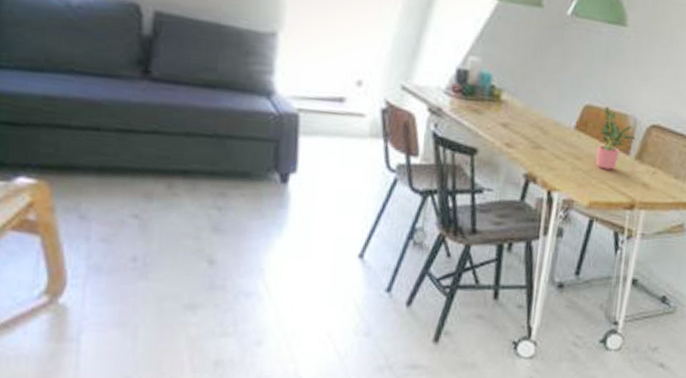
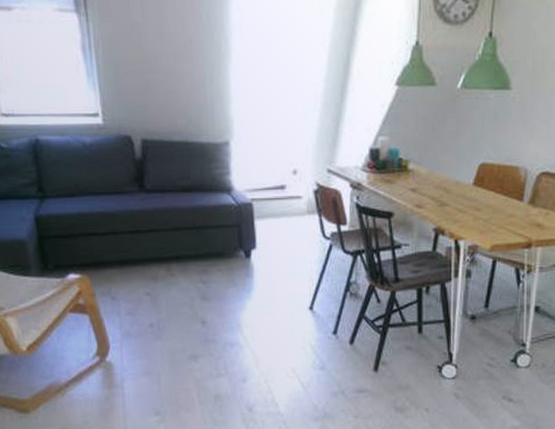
potted plant: present [596,106,636,170] -> none [494,162,528,216]

